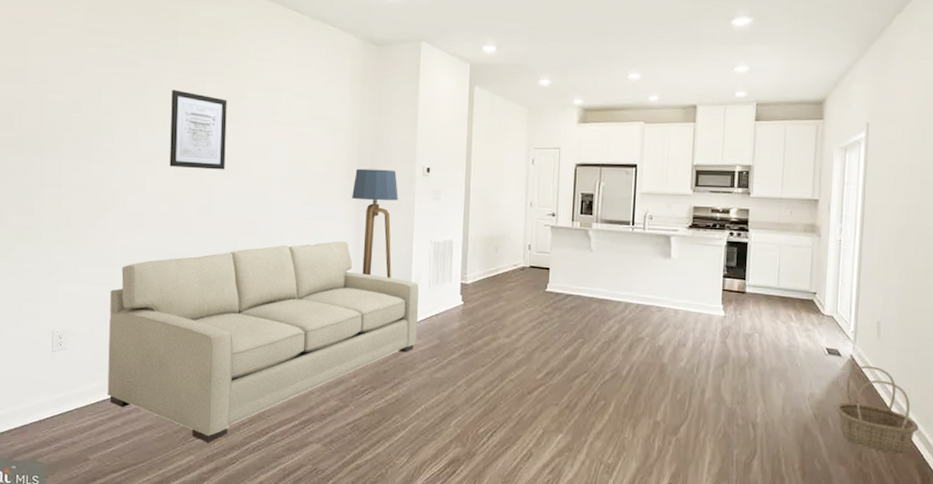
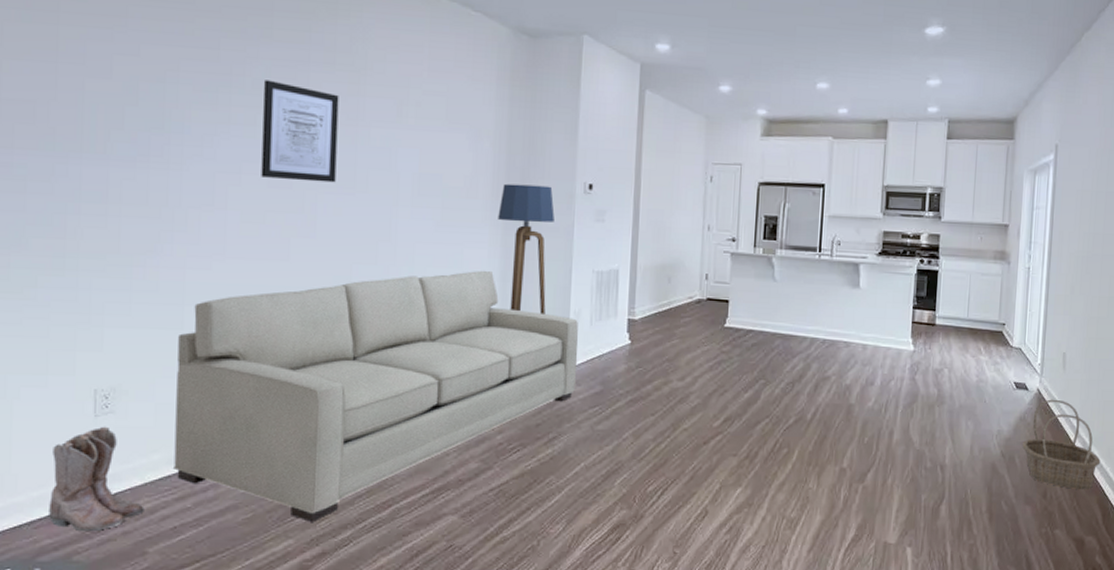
boots: none [21,359,87,441] -> present [49,426,144,532]

